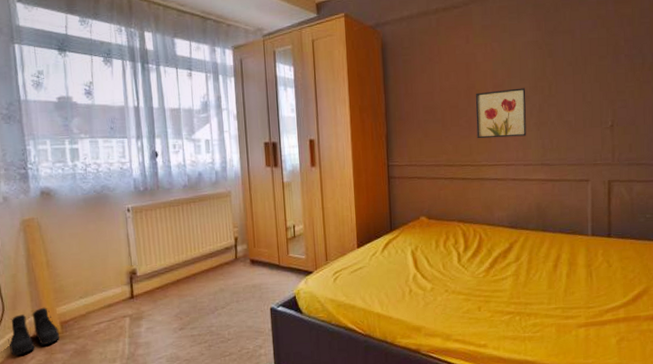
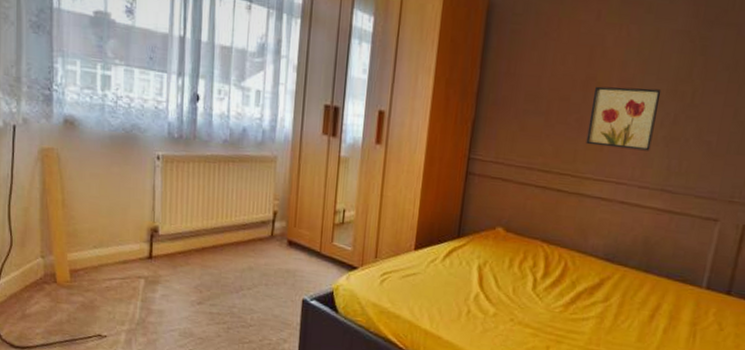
boots: present [8,307,60,356] -> none [13,250,68,297]

